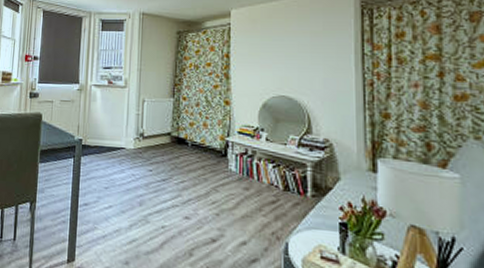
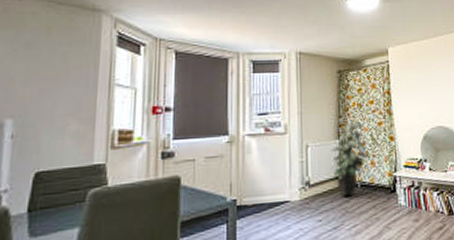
indoor plant: none [164,78,204,154] -> present [330,118,371,197]

